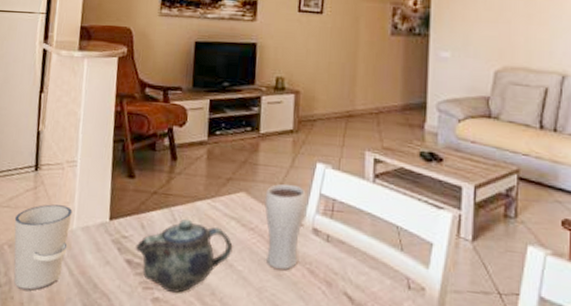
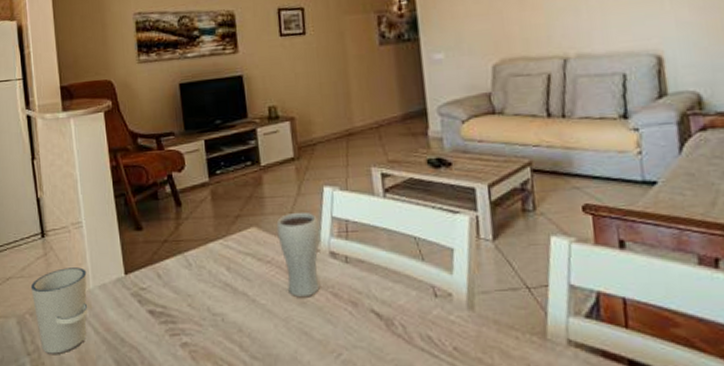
teapot: present [135,218,233,293] -> none [155,261,253,335]

